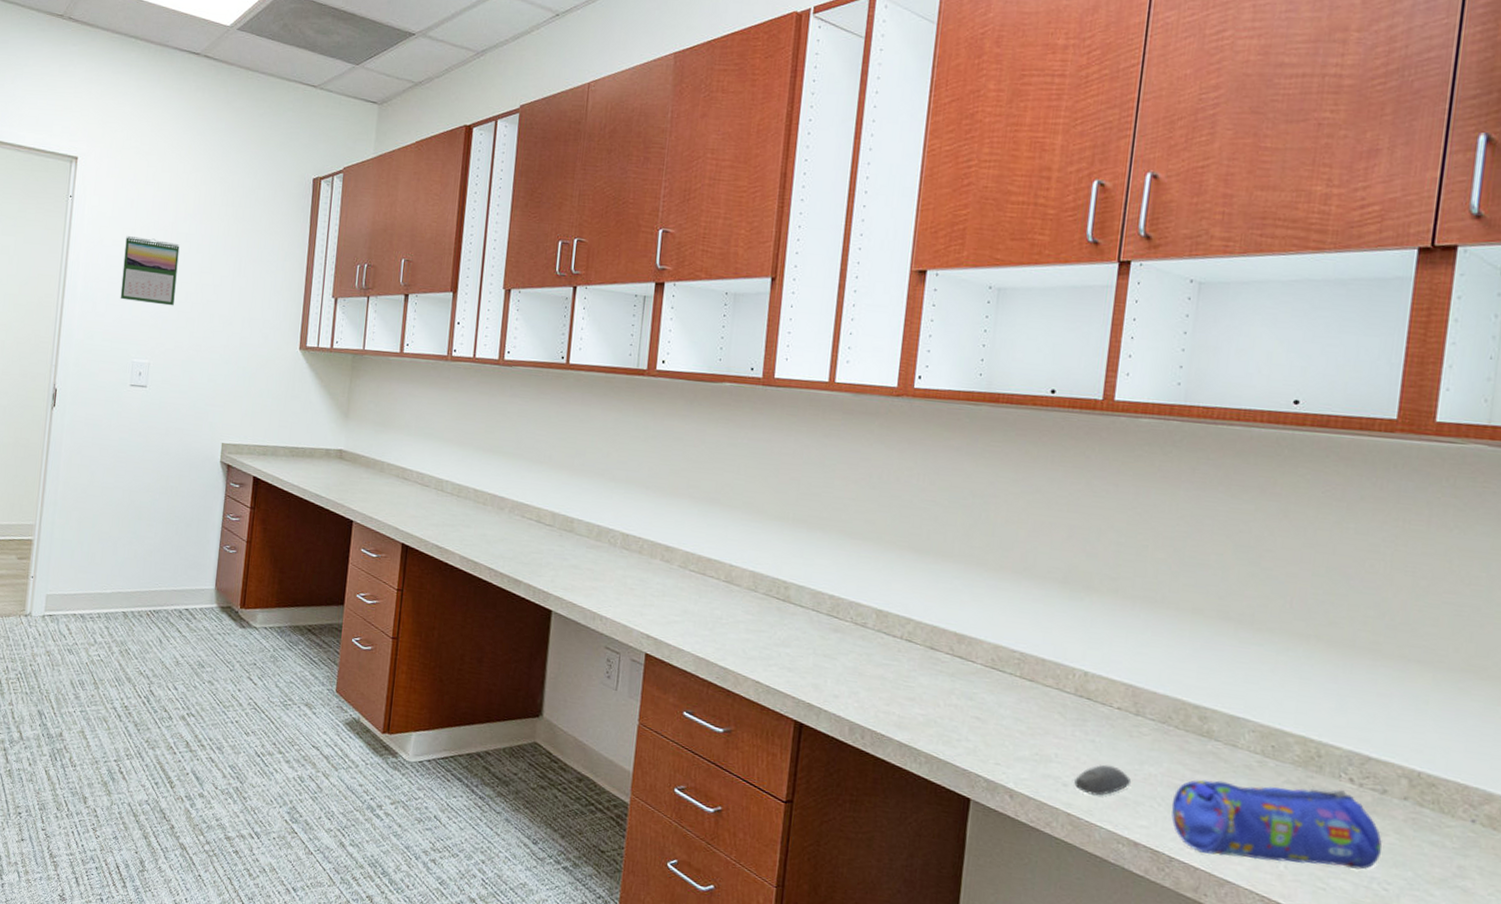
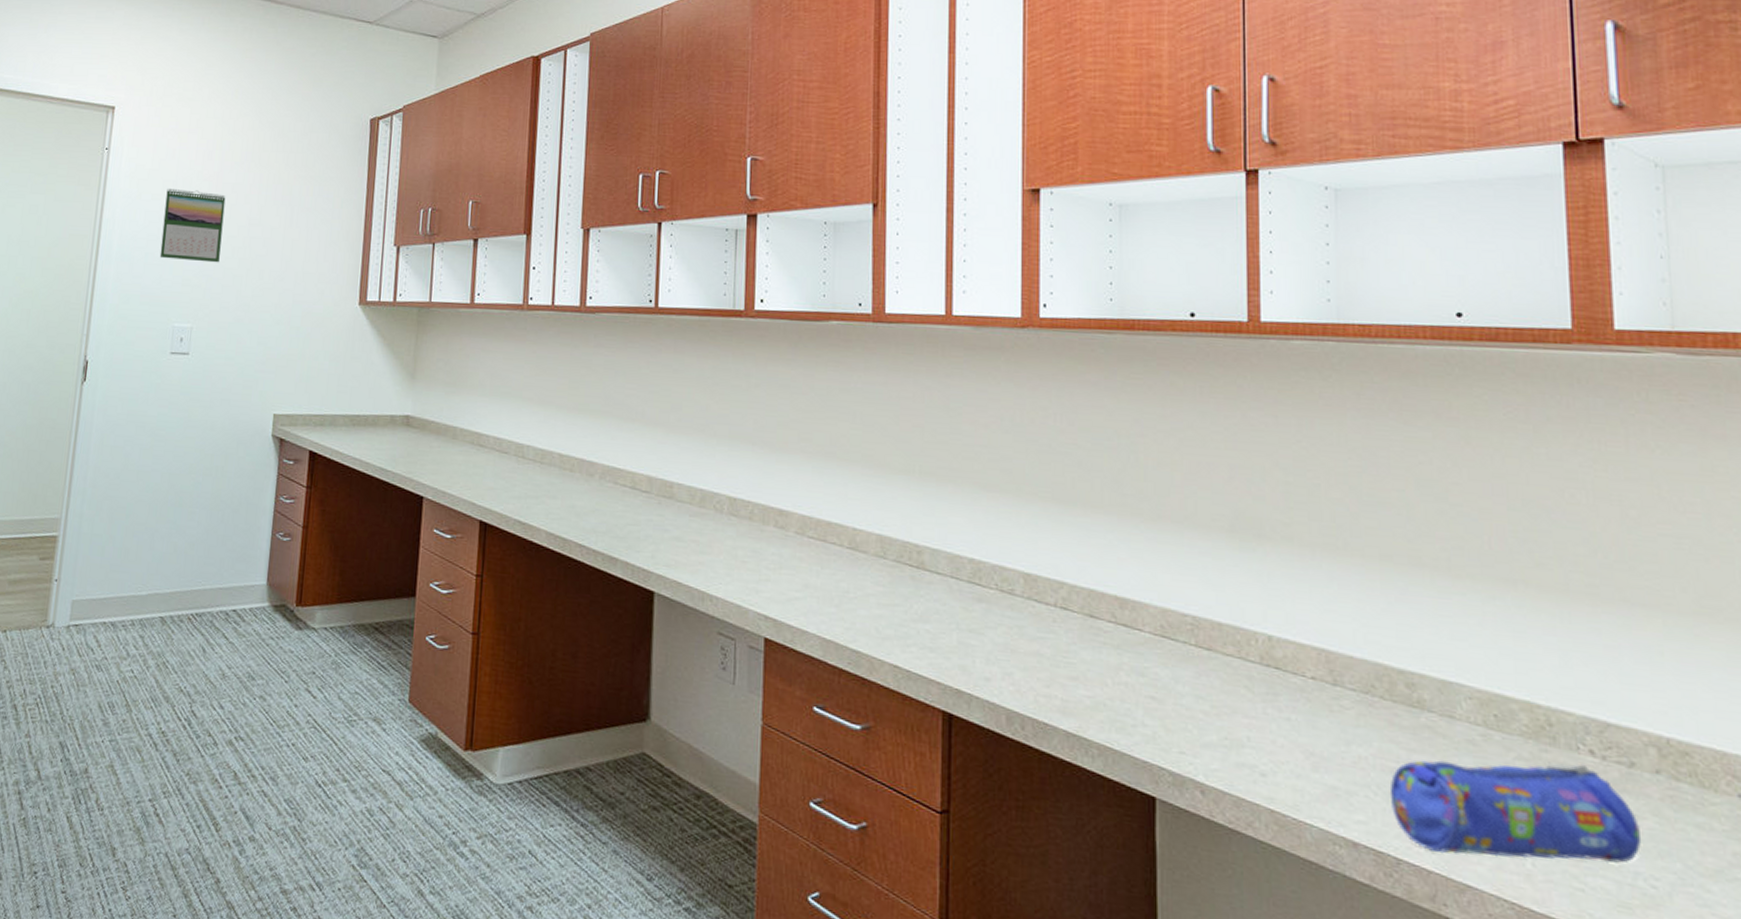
computer mouse: present [1073,764,1132,796] -> none [1272,747,1340,787]

